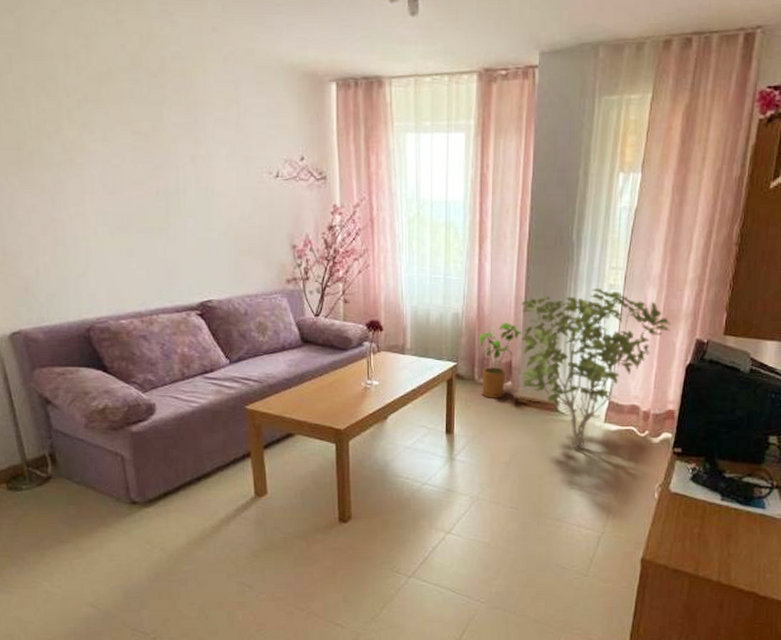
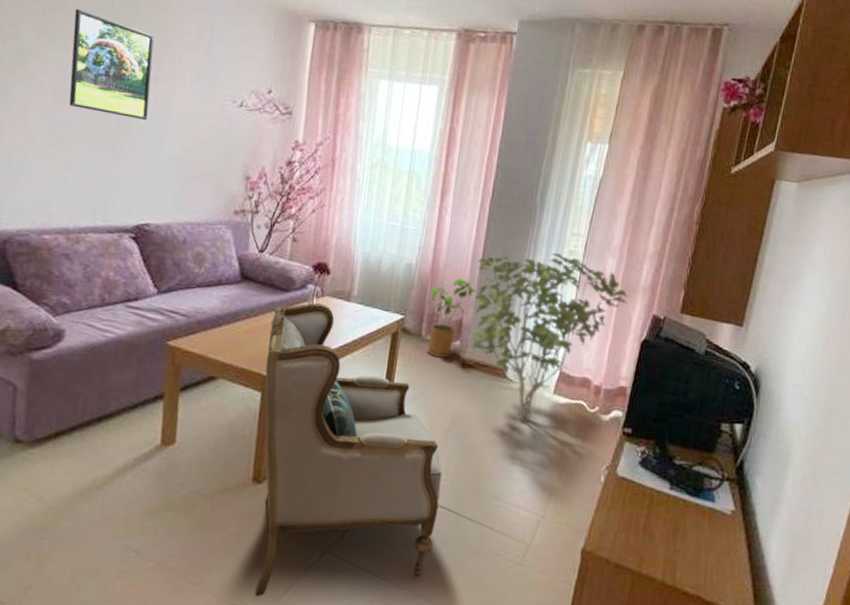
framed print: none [107,97,193,202] -> present [69,8,155,121]
armchair: none [335,359,507,617] -> present [255,303,443,597]

